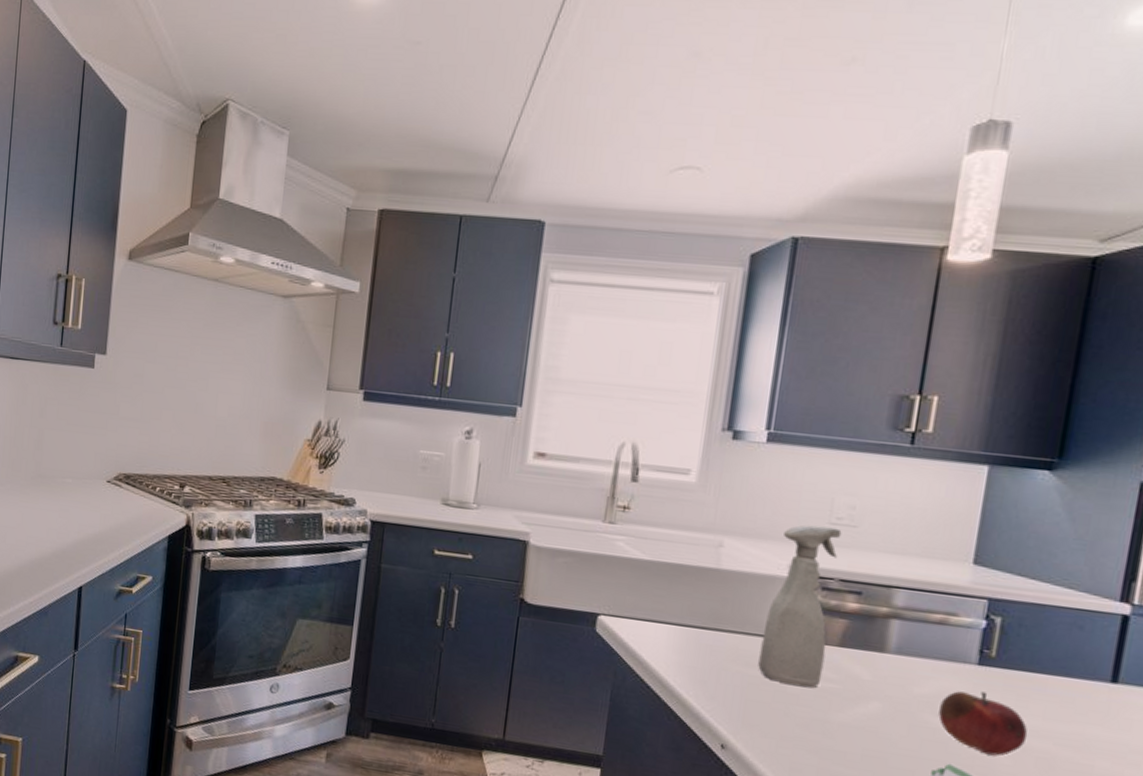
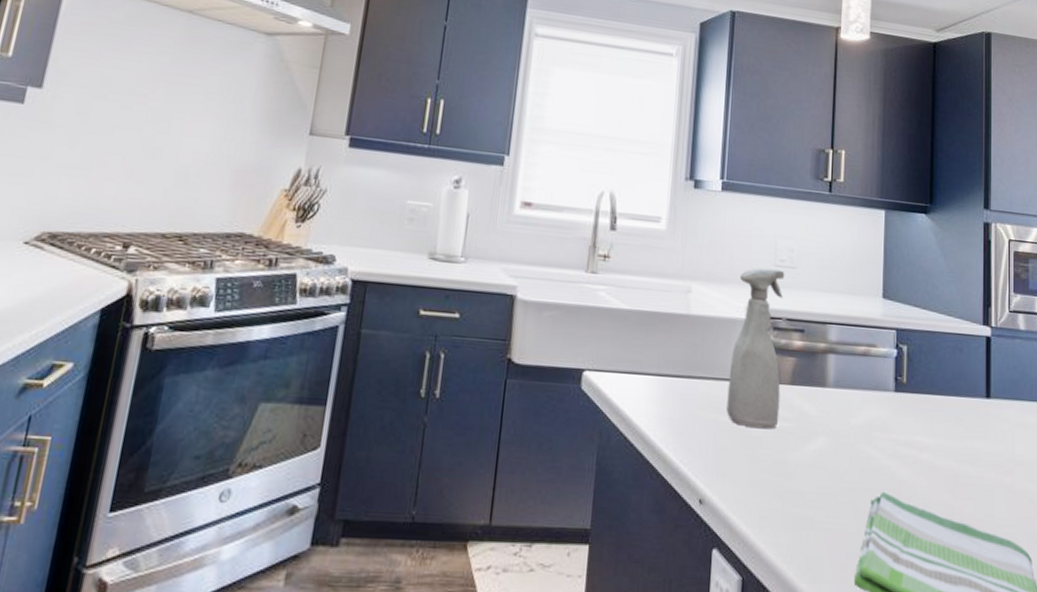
fruit: present [938,691,1028,756] -> none [871,417,936,479]

